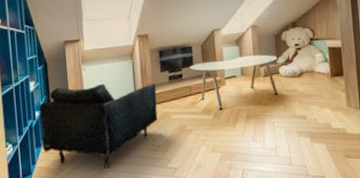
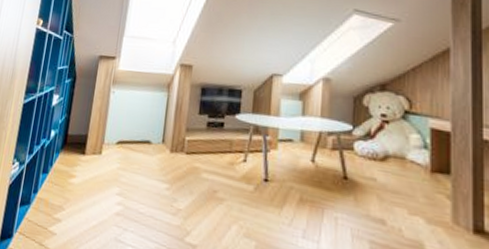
armchair: present [39,82,158,168] -> none [48,107,190,222]

